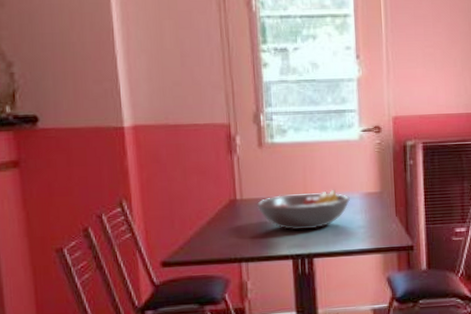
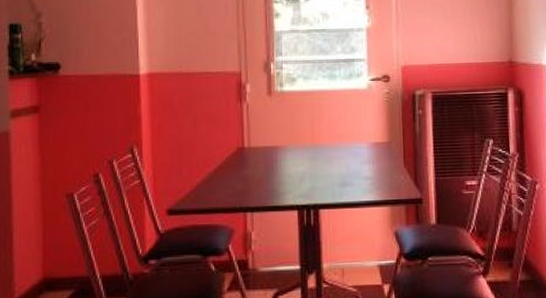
fruit bowl: present [256,189,350,230] -> none [263,138,358,180]

